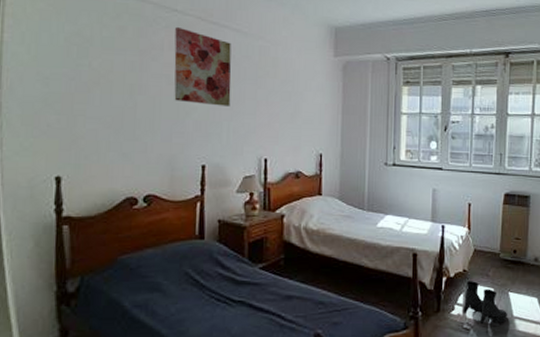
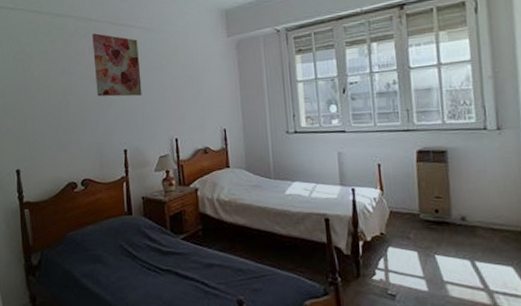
boots: present [463,281,507,325] -> none [385,244,437,290]

